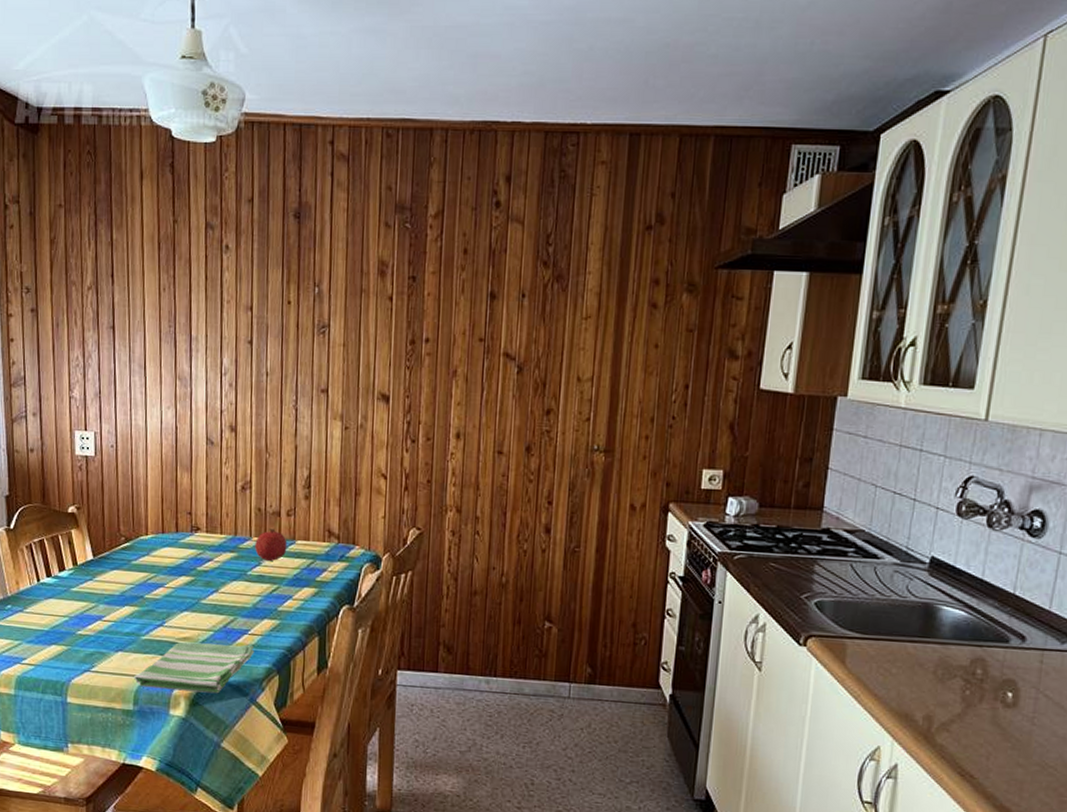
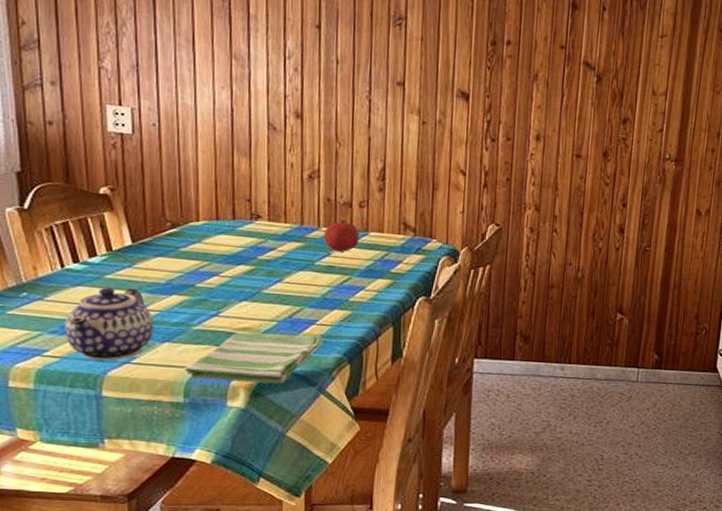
teapot: none [39,599,110,669] -> present [65,287,154,361]

